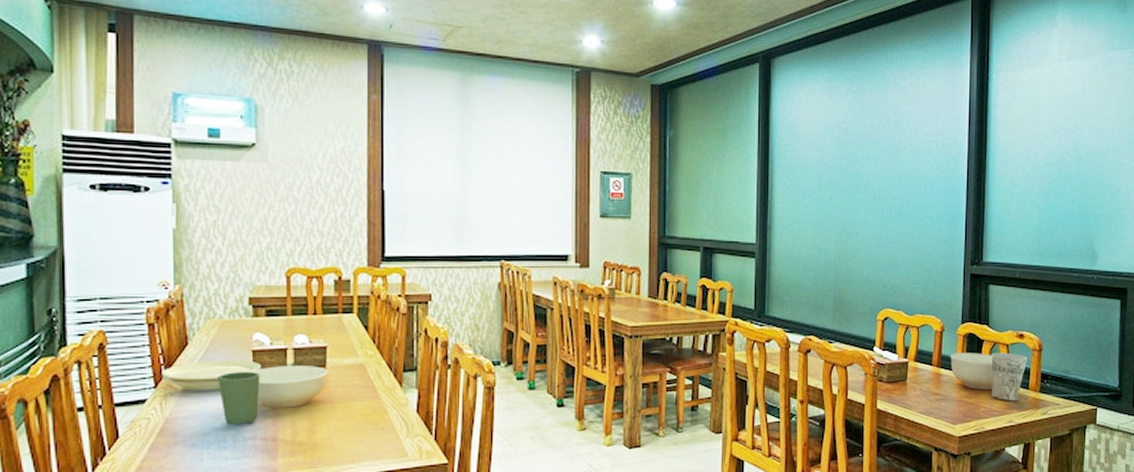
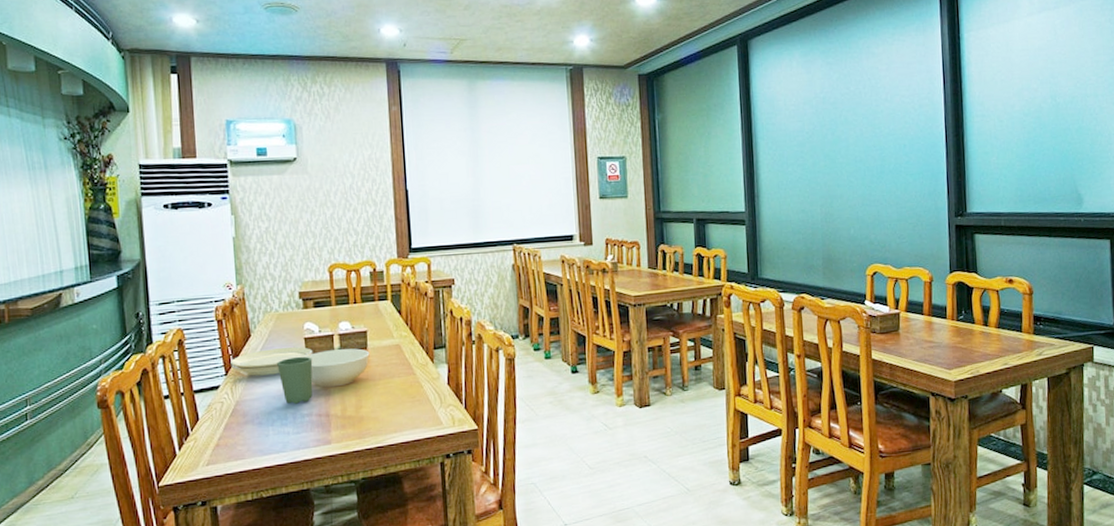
bowl: present [951,353,993,391] -> none [941,300,985,336]
cup: present [991,352,1028,402] -> none [982,298,1019,345]

